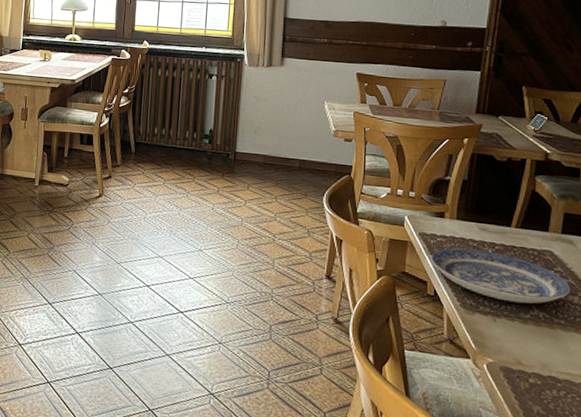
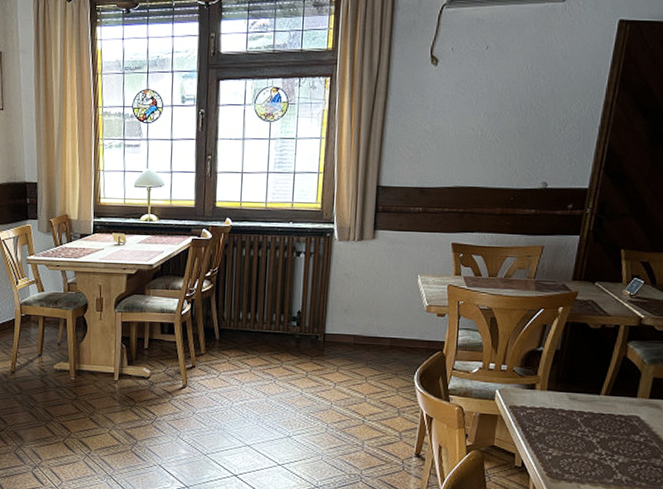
plate: present [431,248,570,304] -> none [520,418,654,469]

